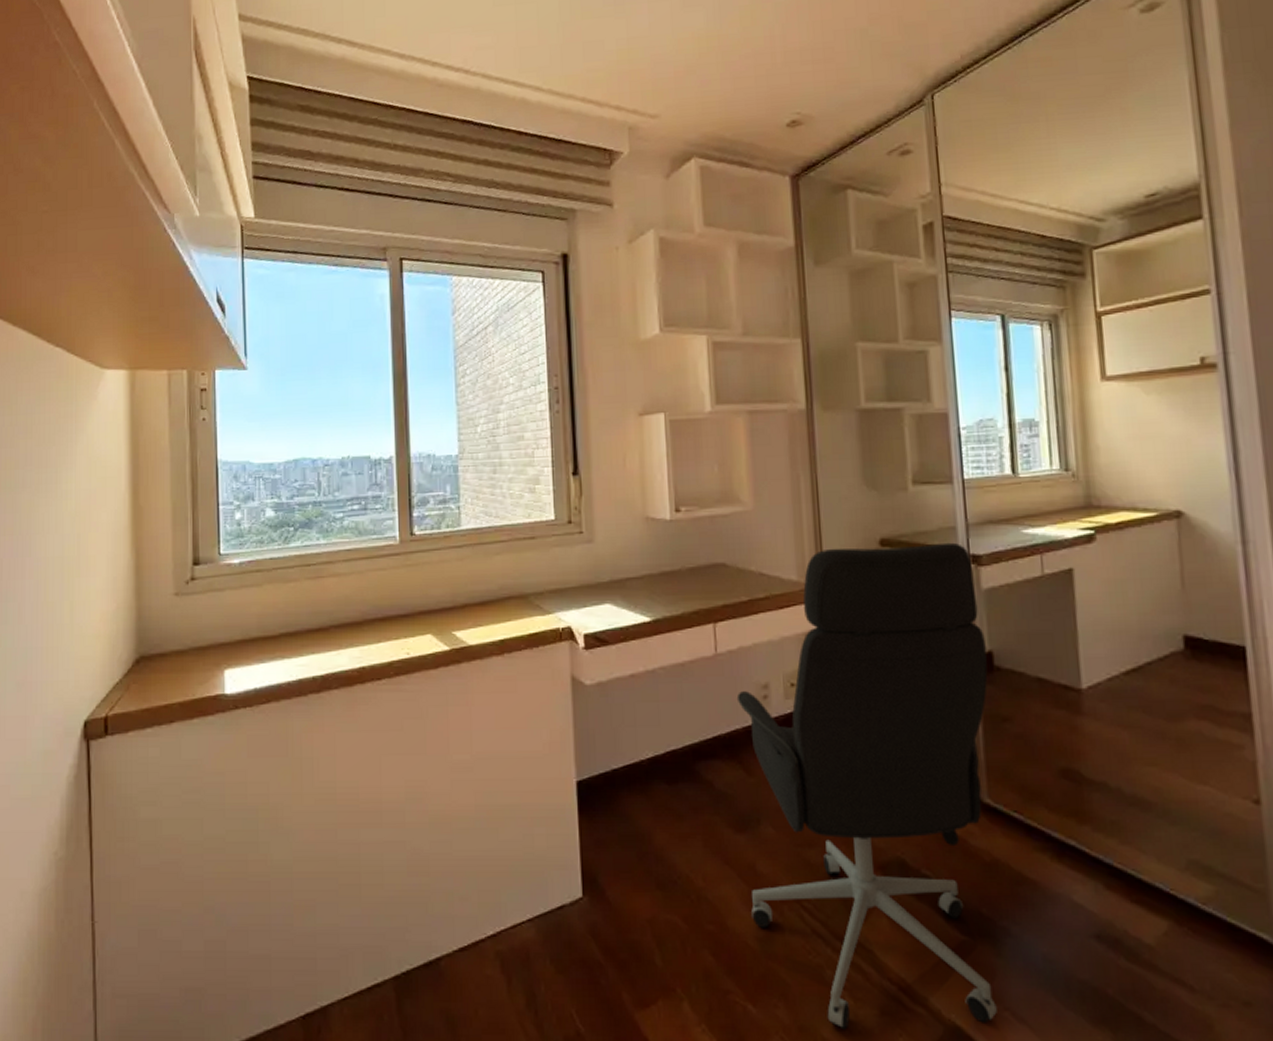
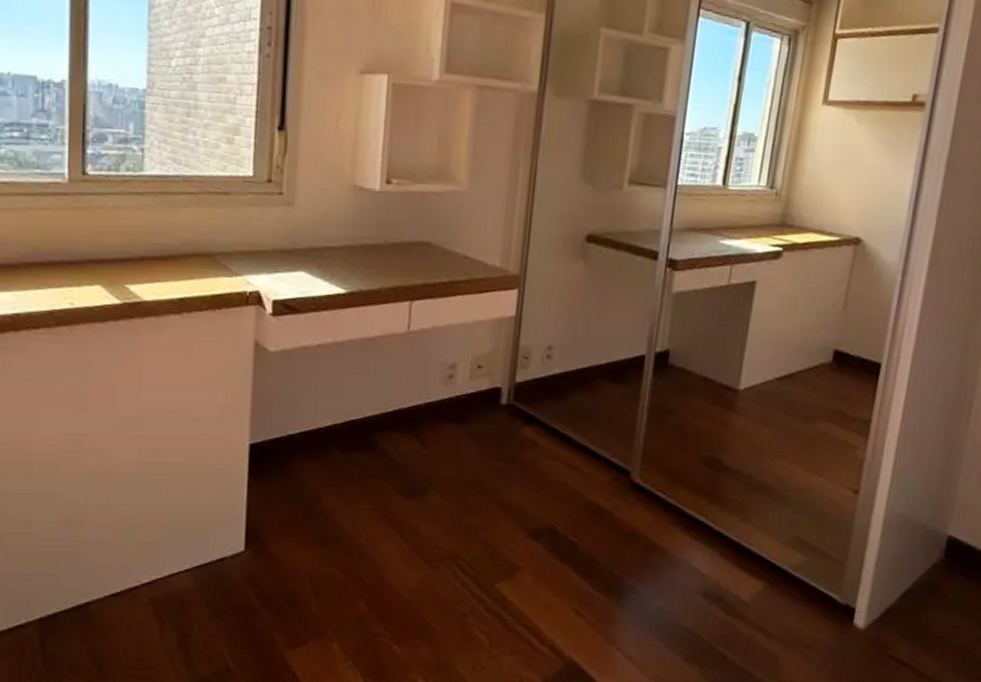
office chair: present [736,542,997,1030] -> none [408,238,669,665]

